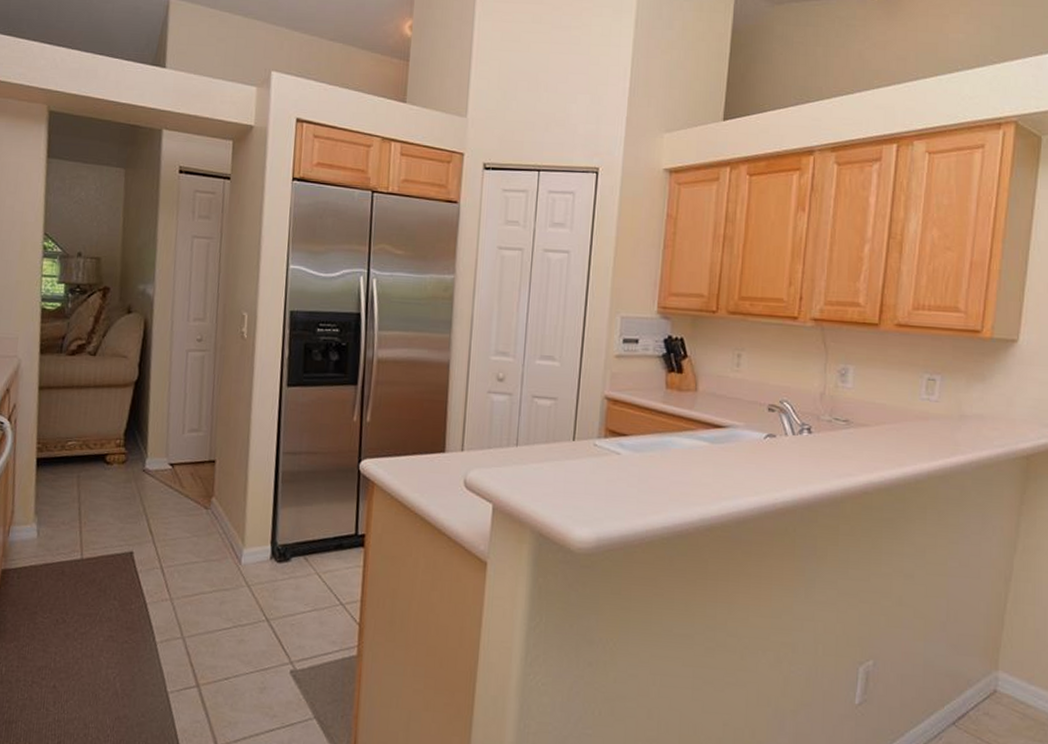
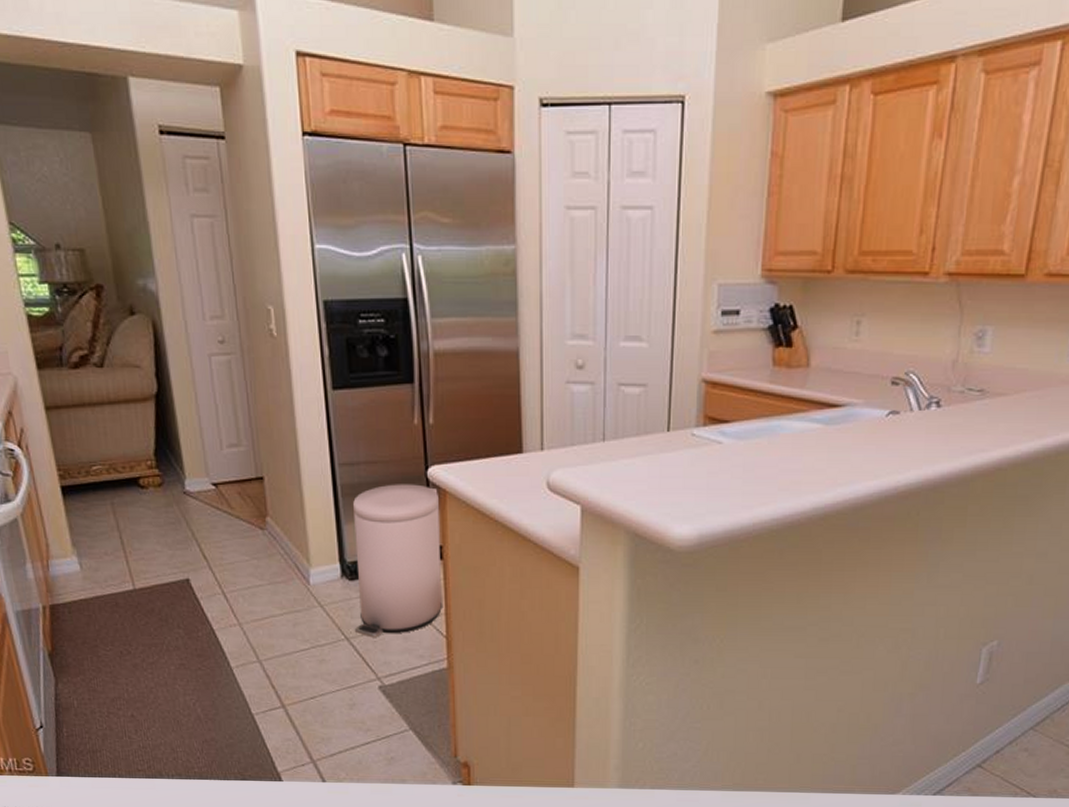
pedal bin: none [275,473,367,621] -> present [353,484,442,638]

